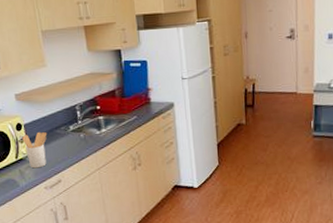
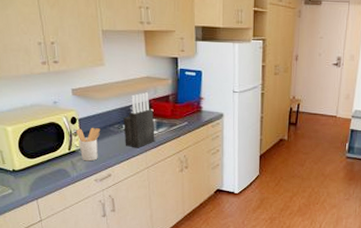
knife block: none [69,89,104,149] -> present [123,92,155,148]

